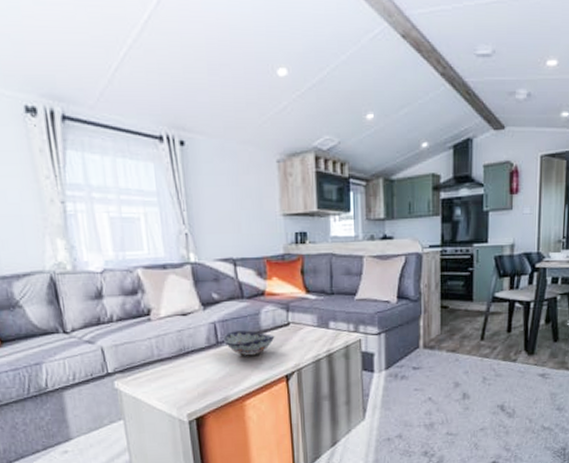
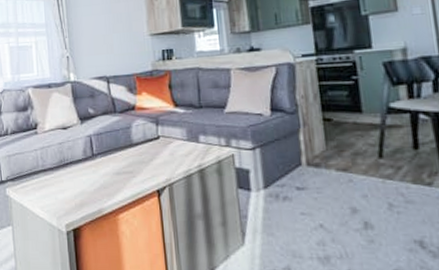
decorative bowl: present [222,330,275,356] -> none [97,144,146,169]

